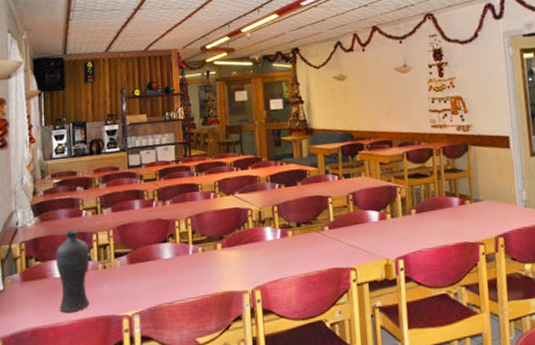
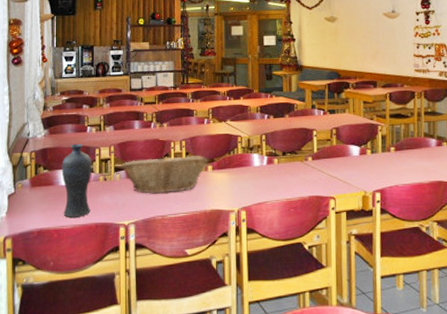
fruit basket: none [121,233,217,280] -> present [121,154,209,194]

